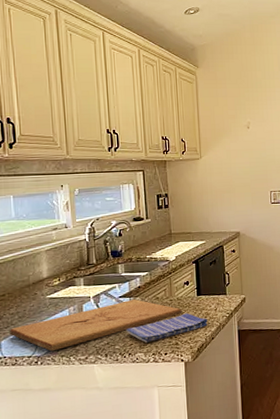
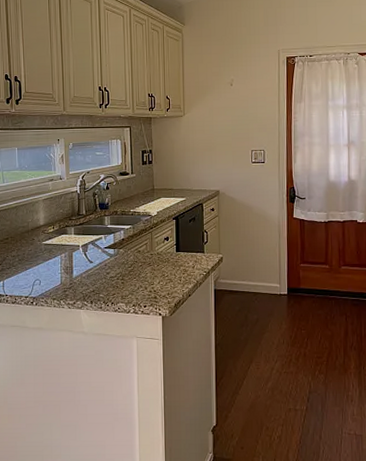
cutting board: present [10,299,182,352] -> none [11,250,162,294]
dish towel: present [125,313,208,343] -> none [109,268,185,293]

